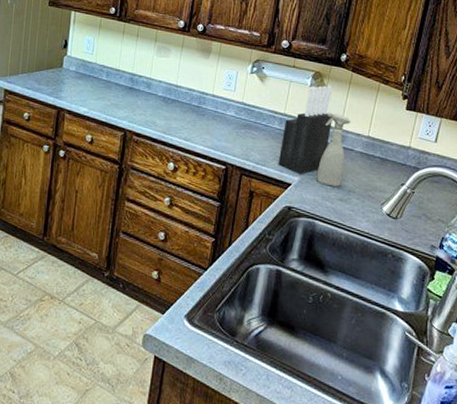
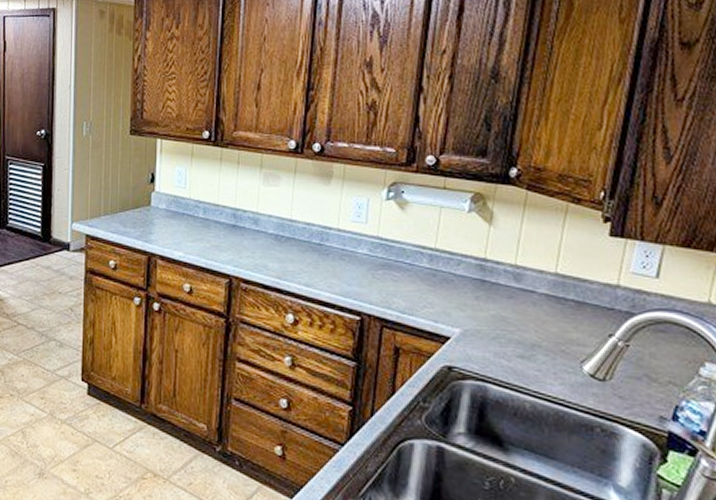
knife block: present [278,85,332,174] -> none [430,210,503,325]
spray bottle: present [316,112,351,187] -> none [485,243,529,340]

